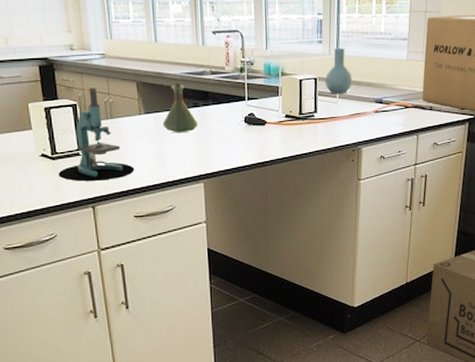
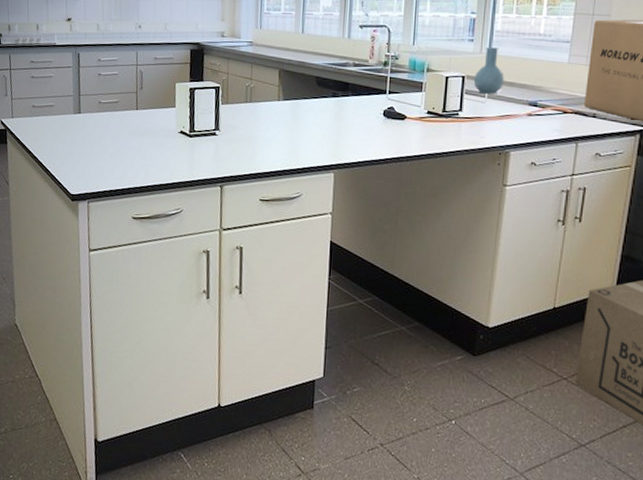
microscope: present [58,88,134,181] -> none [193,72,266,161]
flask: present [162,82,199,133] -> none [299,72,336,122]

